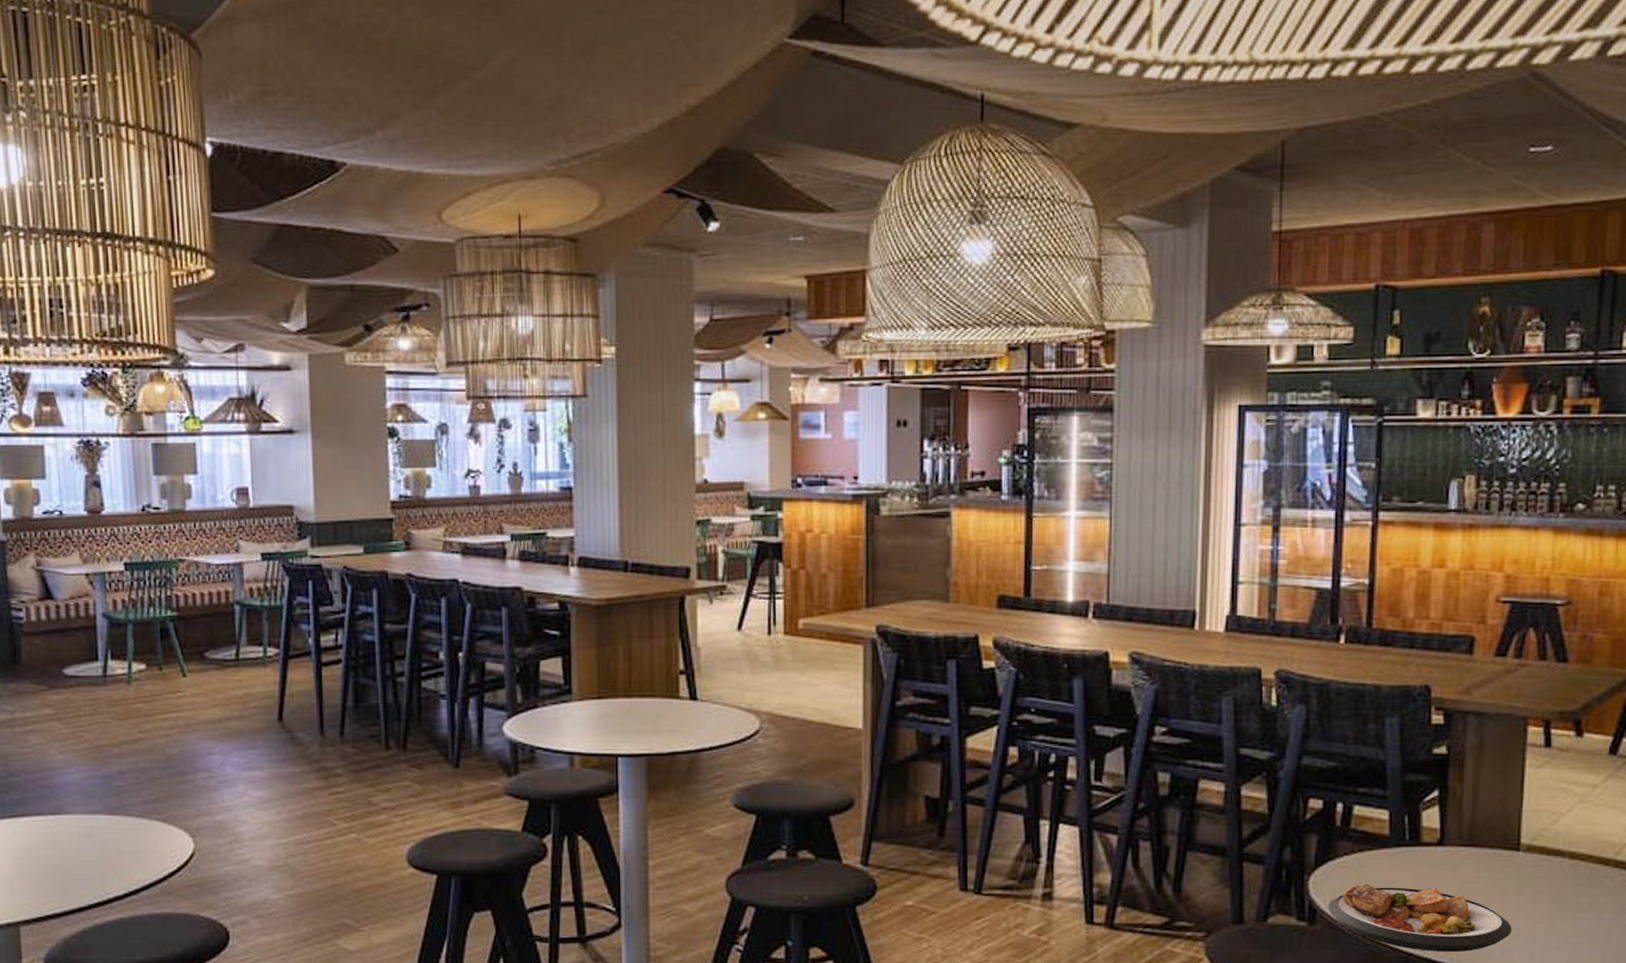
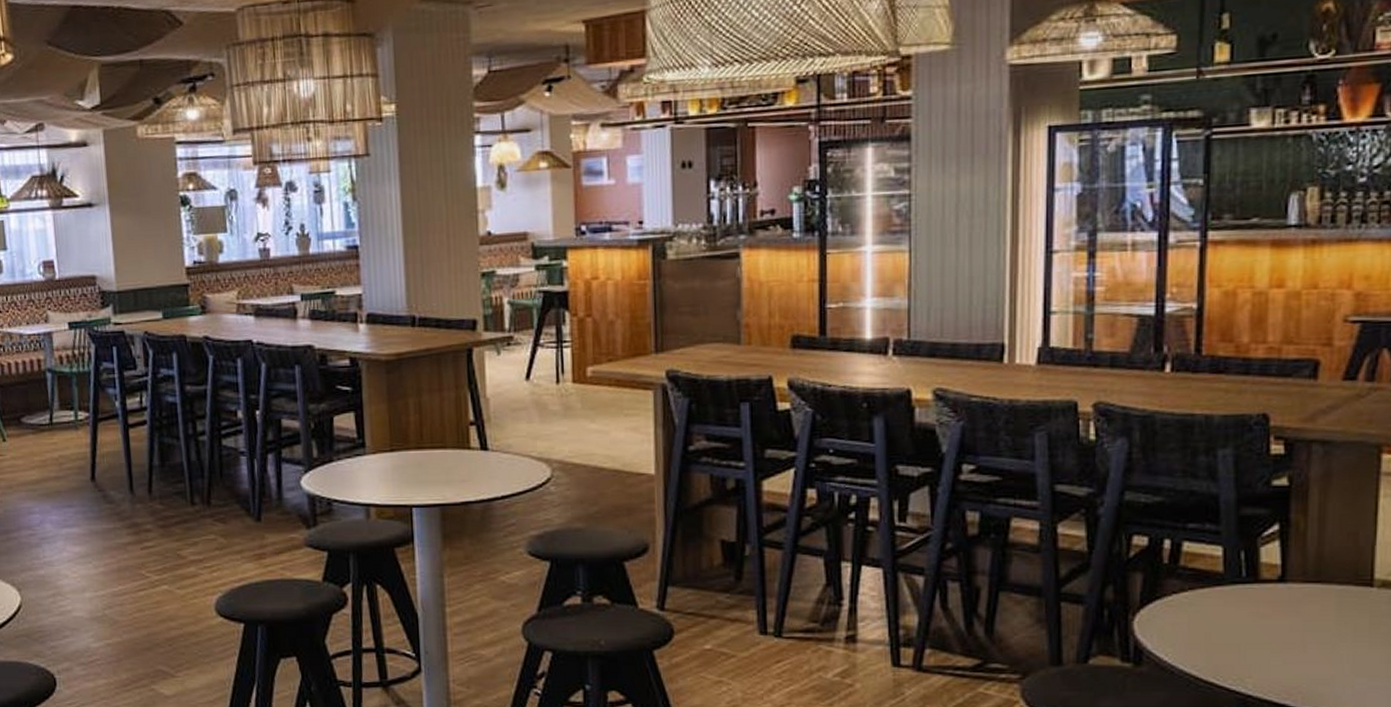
plate: present [1327,883,1512,952] -> none [1155,622,1365,693]

